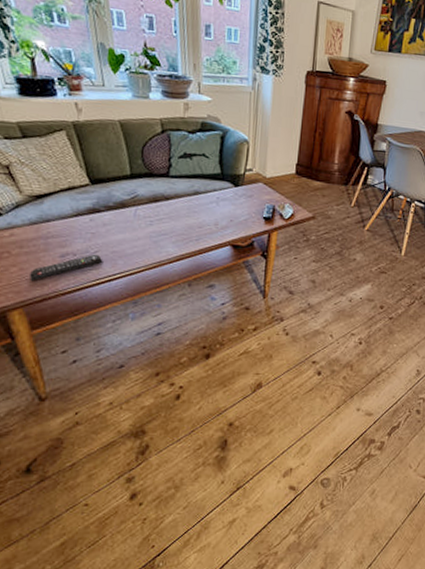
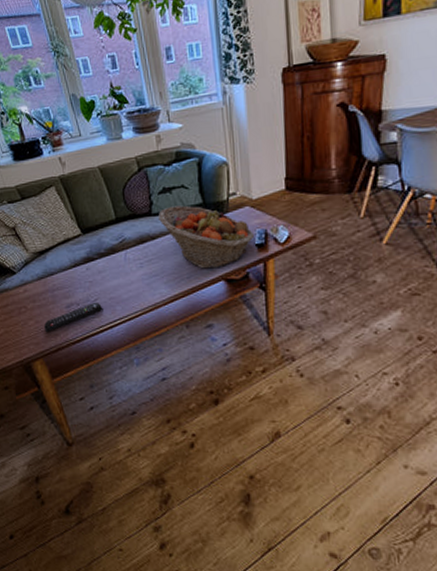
fruit basket: none [175,171,264,235] -> present [158,205,255,269]

